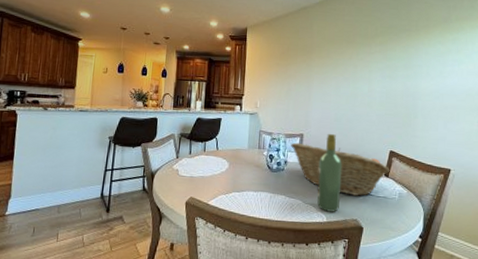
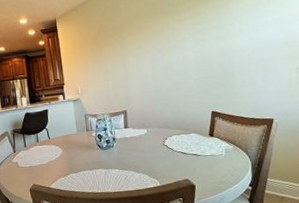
fruit basket: present [291,142,390,196] -> none [116,117,214,159]
wine bottle: present [316,133,343,212] -> none [144,105,170,177]

